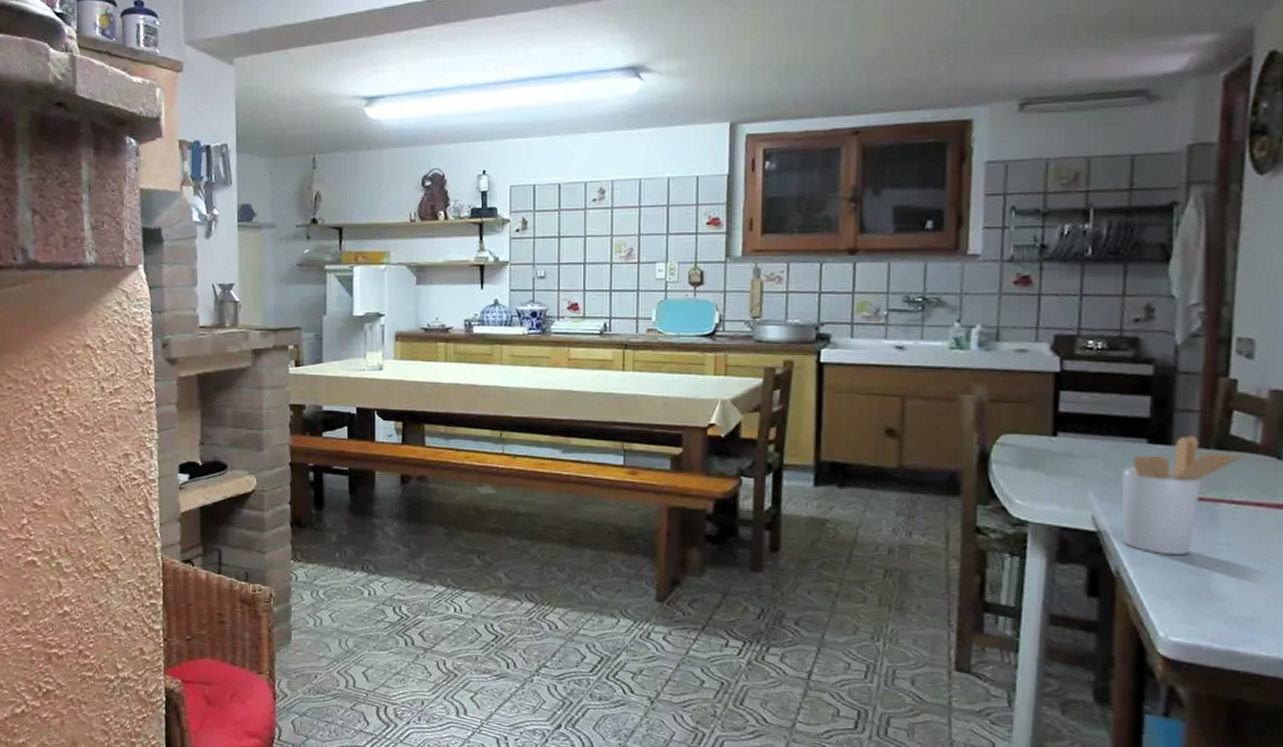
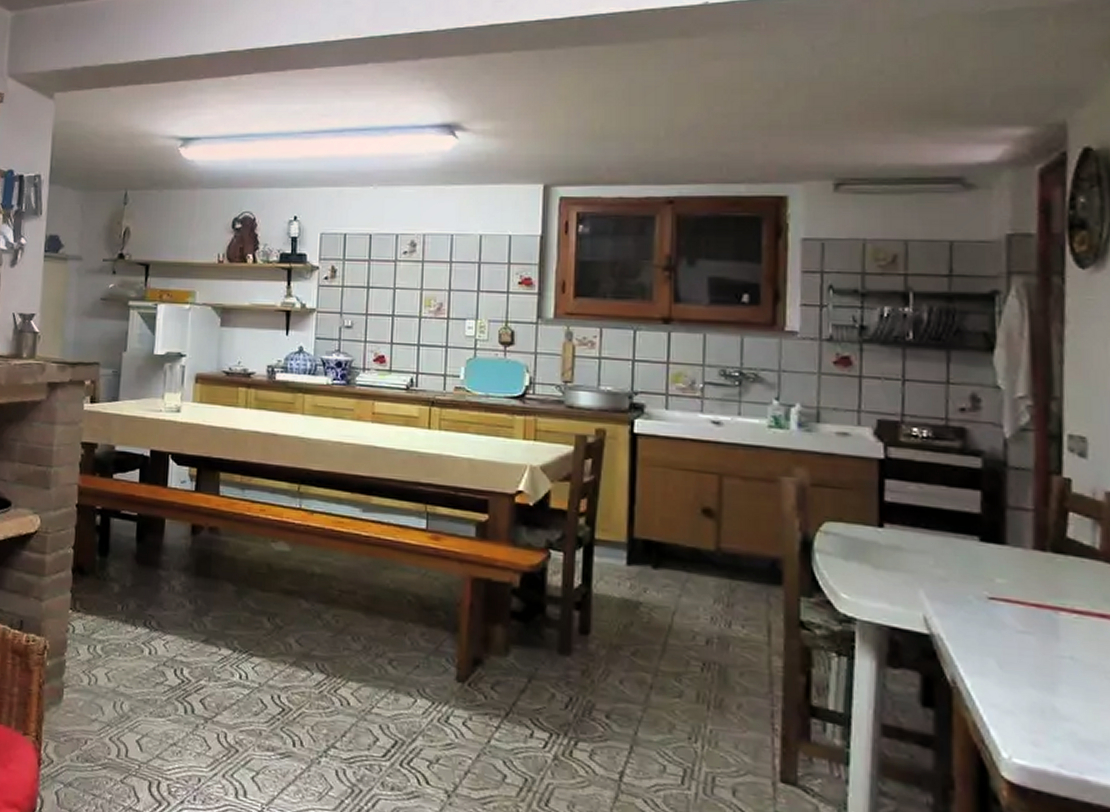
utensil holder: present [1121,435,1247,556] -> none [953,535,1086,667]

